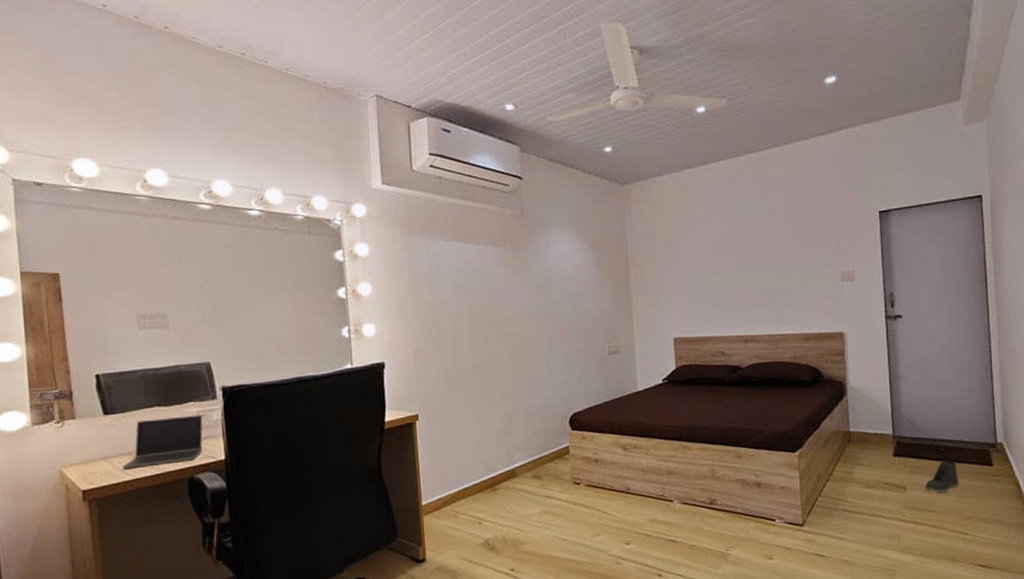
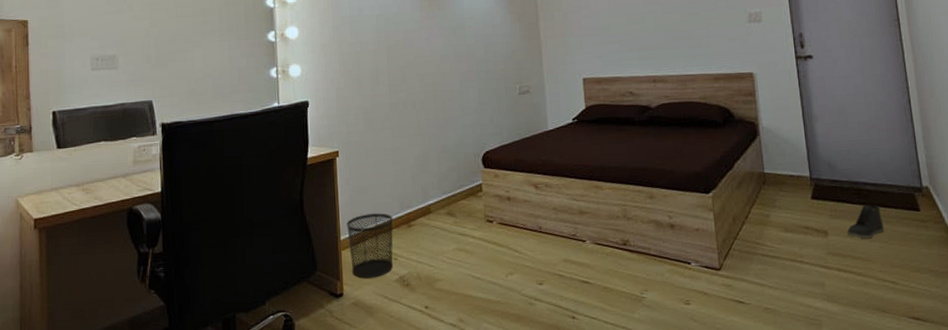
laptop computer: present [121,415,203,470] -> none [70,149,143,200]
waste bin: none [428,477,478,543] -> present [346,213,393,278]

